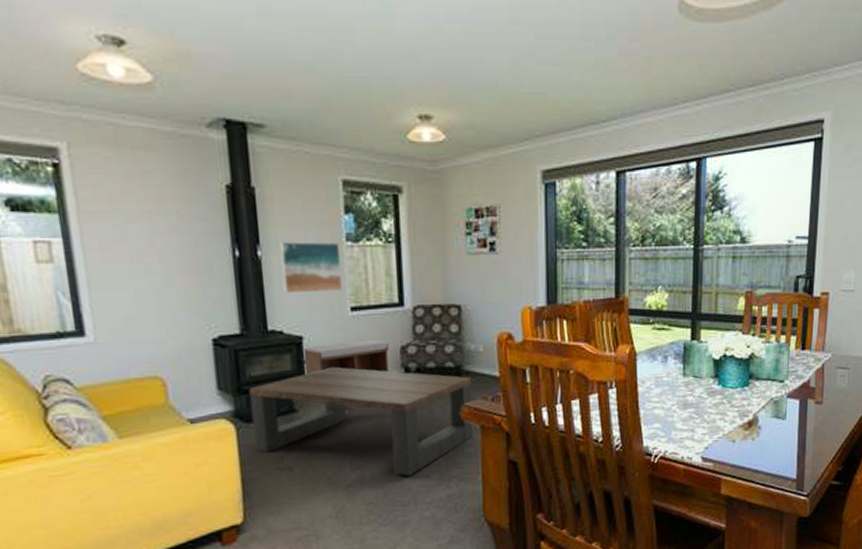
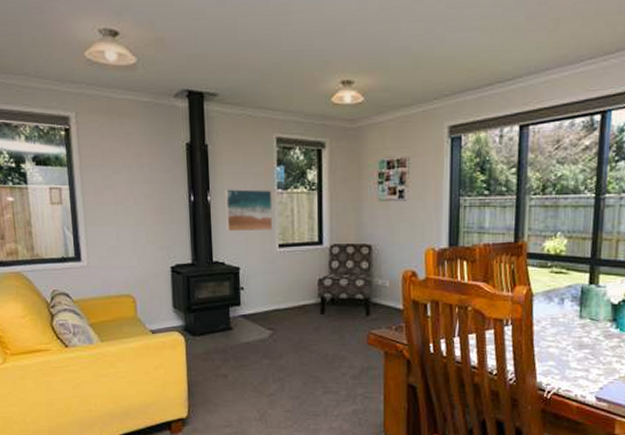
coffee table: present [249,367,473,476] -> none [196,294,379,391]
bench: present [302,339,389,375] -> none [238,272,309,301]

